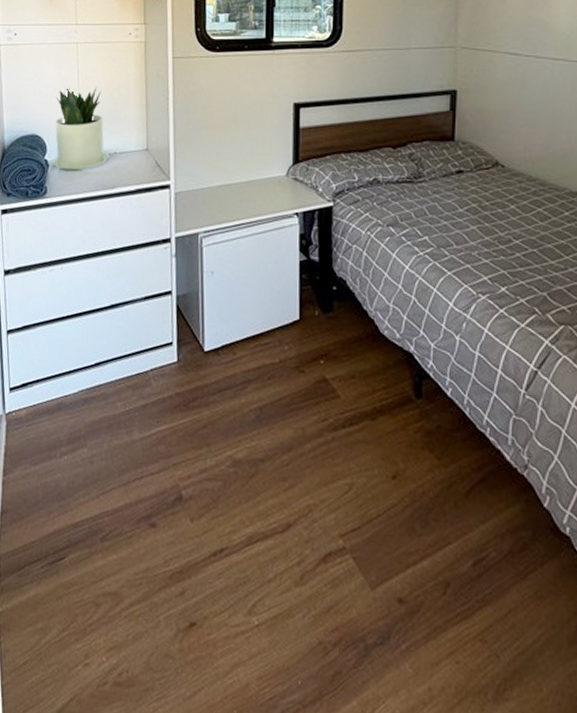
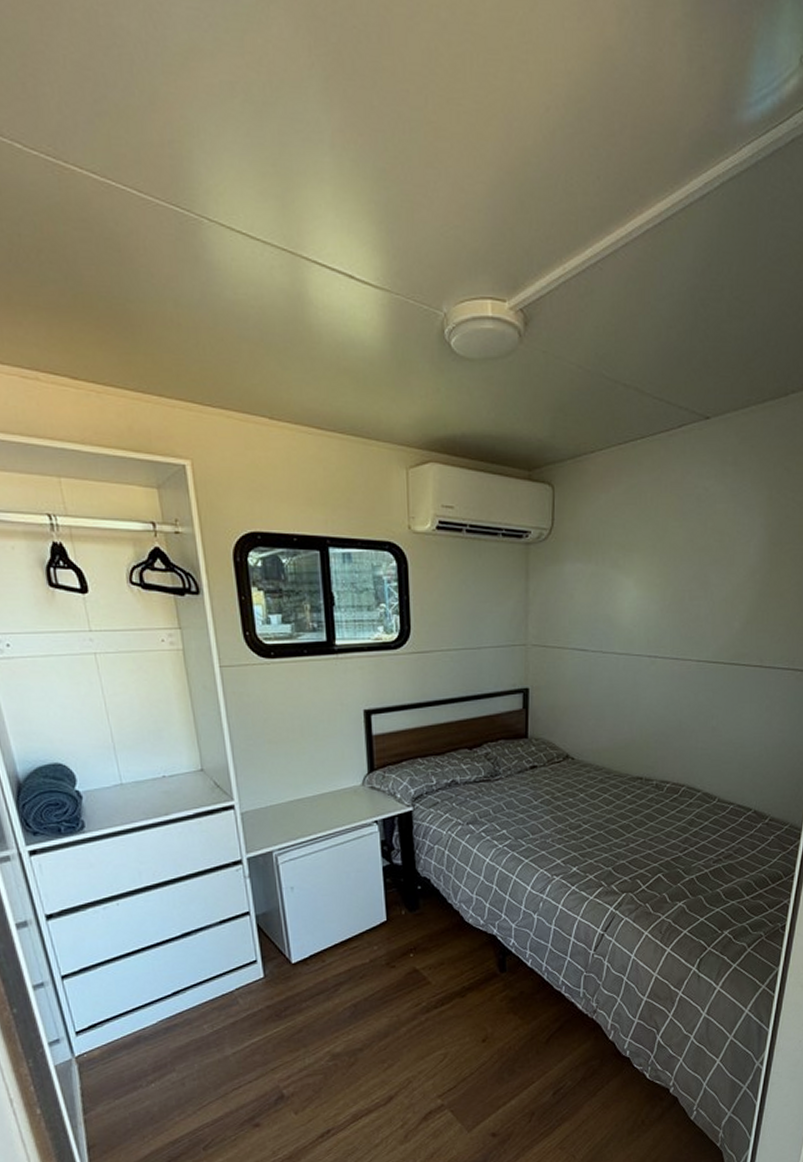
planter: present [51,86,109,171] -> none [77,704,157,800]

